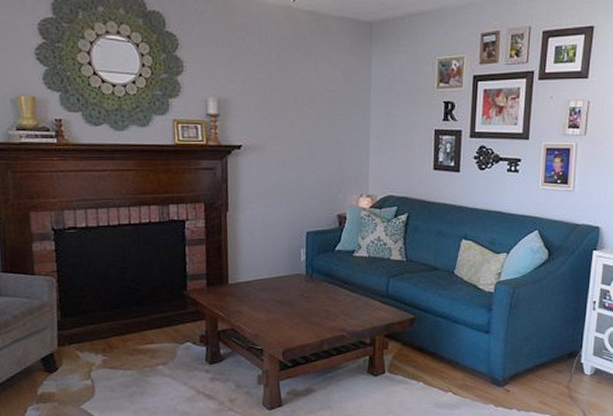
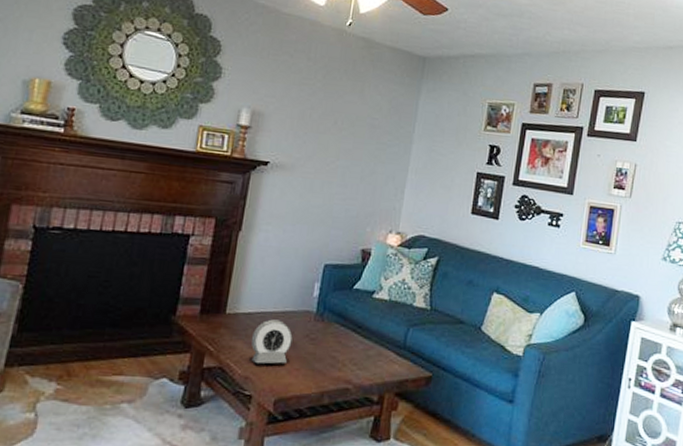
alarm clock: none [254,284,289,322] -> present [251,319,293,364]

